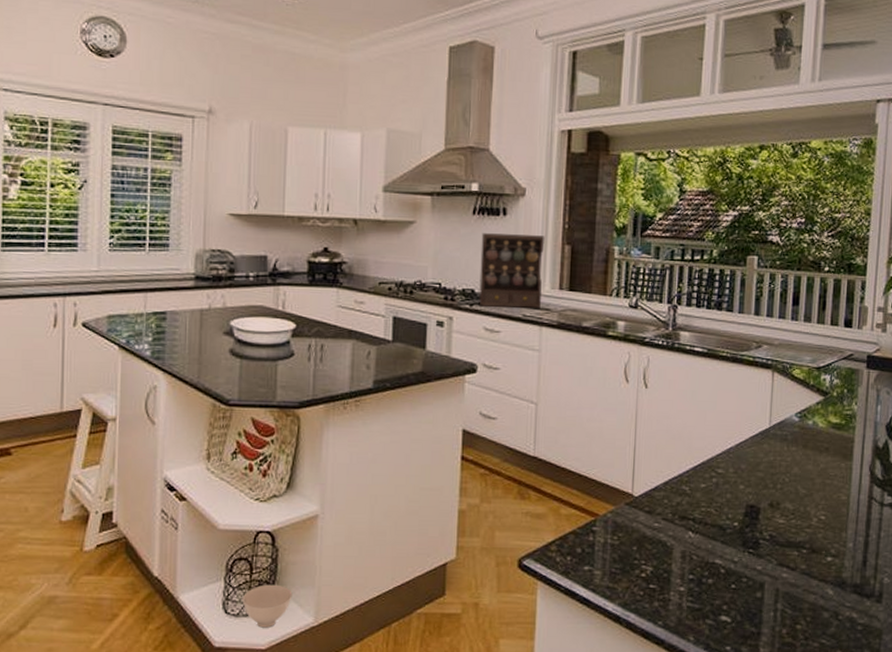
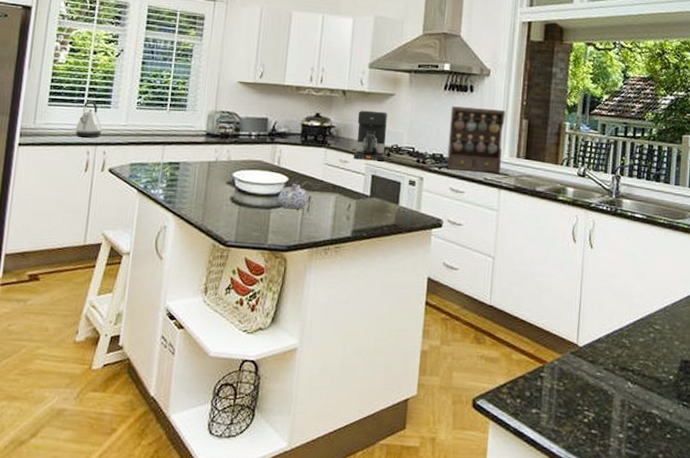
kettle: none [37,242,70,288] -> present [75,100,102,138]
bowl: present [242,584,293,628] -> none [225,409,270,450]
teapot: none [285,330,320,360] -> present [278,183,308,210]
coffee maker: none [370,242,408,301] -> present [353,110,387,162]

